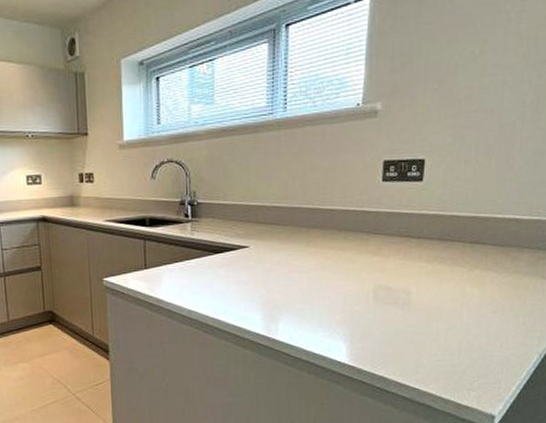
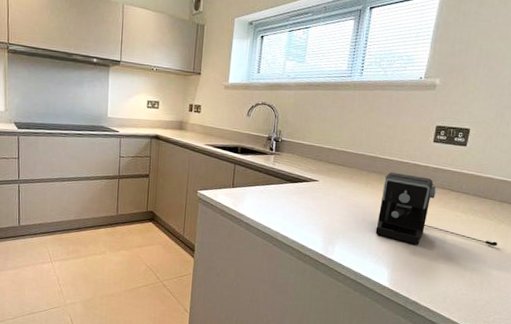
coffee maker: none [325,224,473,309] -> present [375,172,497,247]

